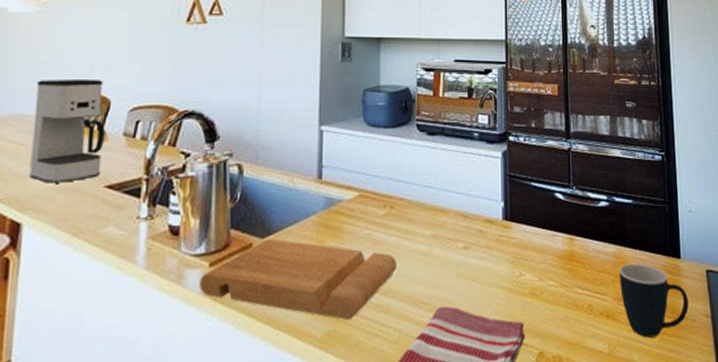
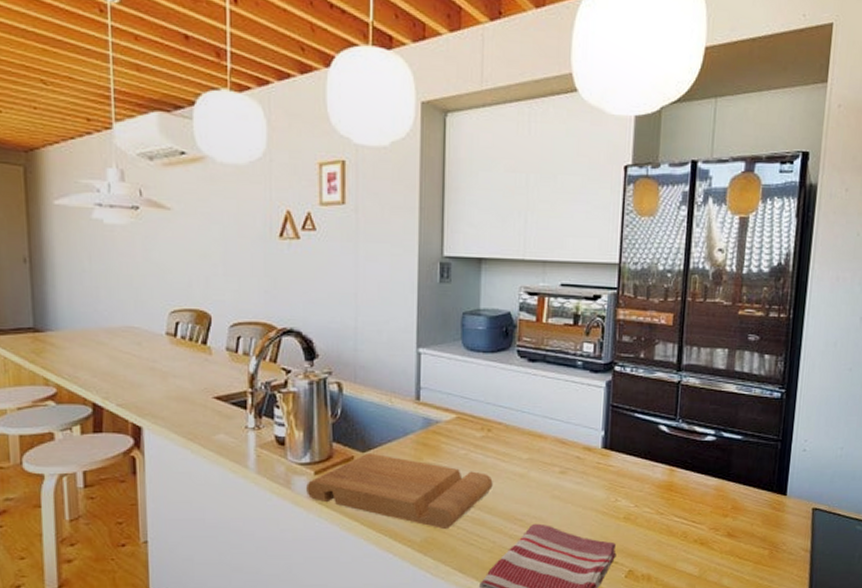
coffee maker: present [29,78,105,183] -> none [140,293,209,392]
mug: present [619,263,689,338] -> none [718,497,789,566]

